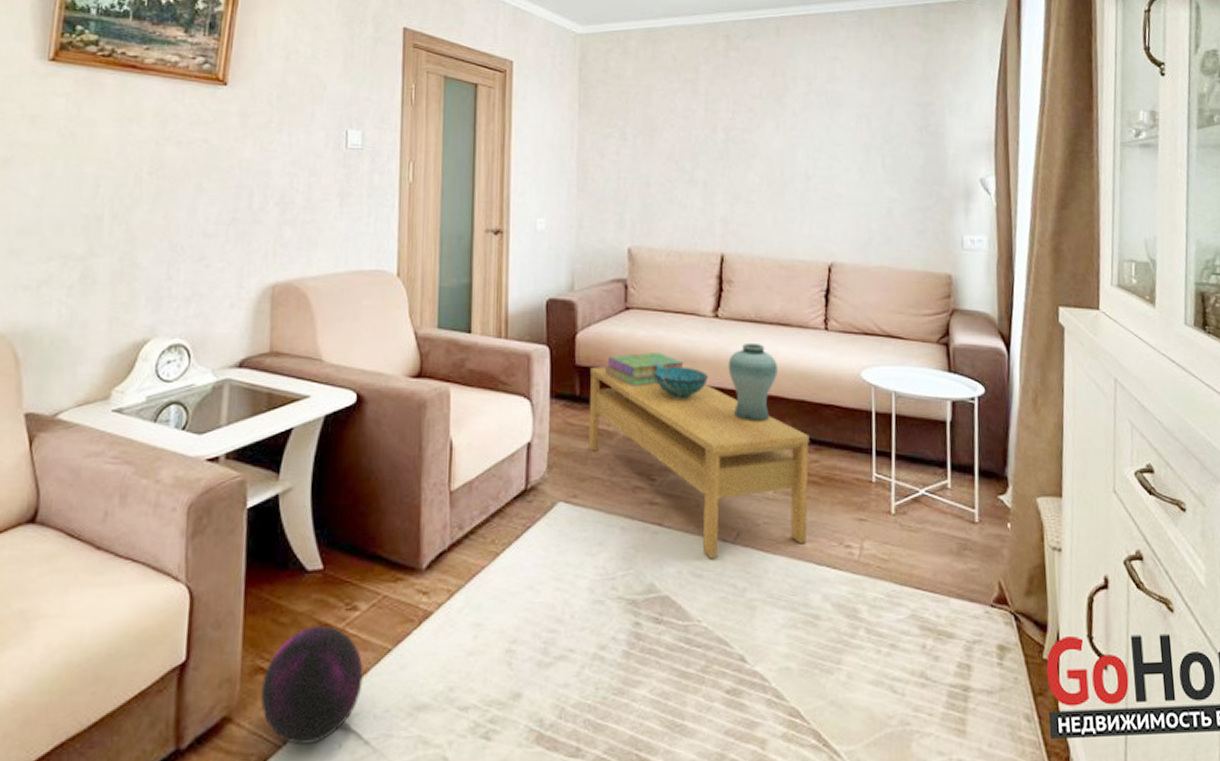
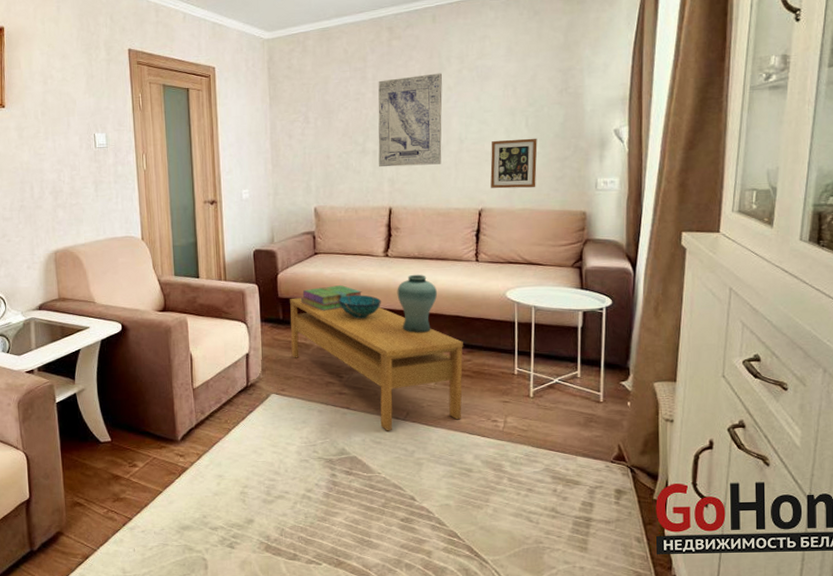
ball: present [261,625,364,744] -> none [79,476,145,549]
wall art: none [709,94,787,204] -> present [378,73,442,168]
picture frame: none [842,180,896,242] -> present [490,138,538,189]

